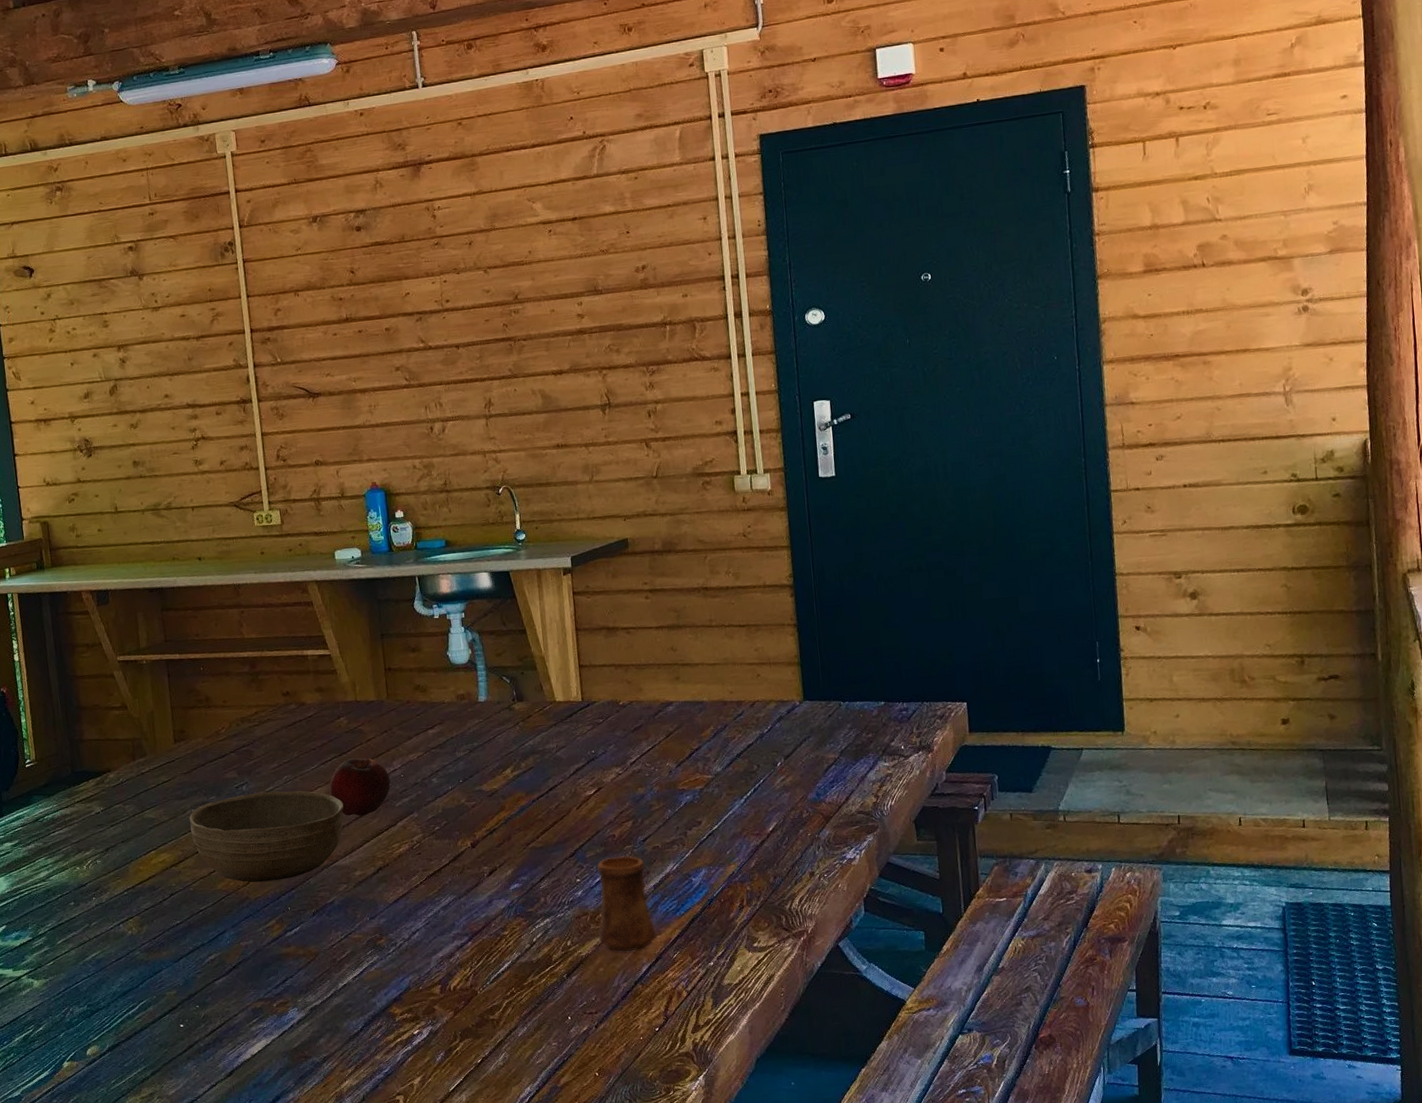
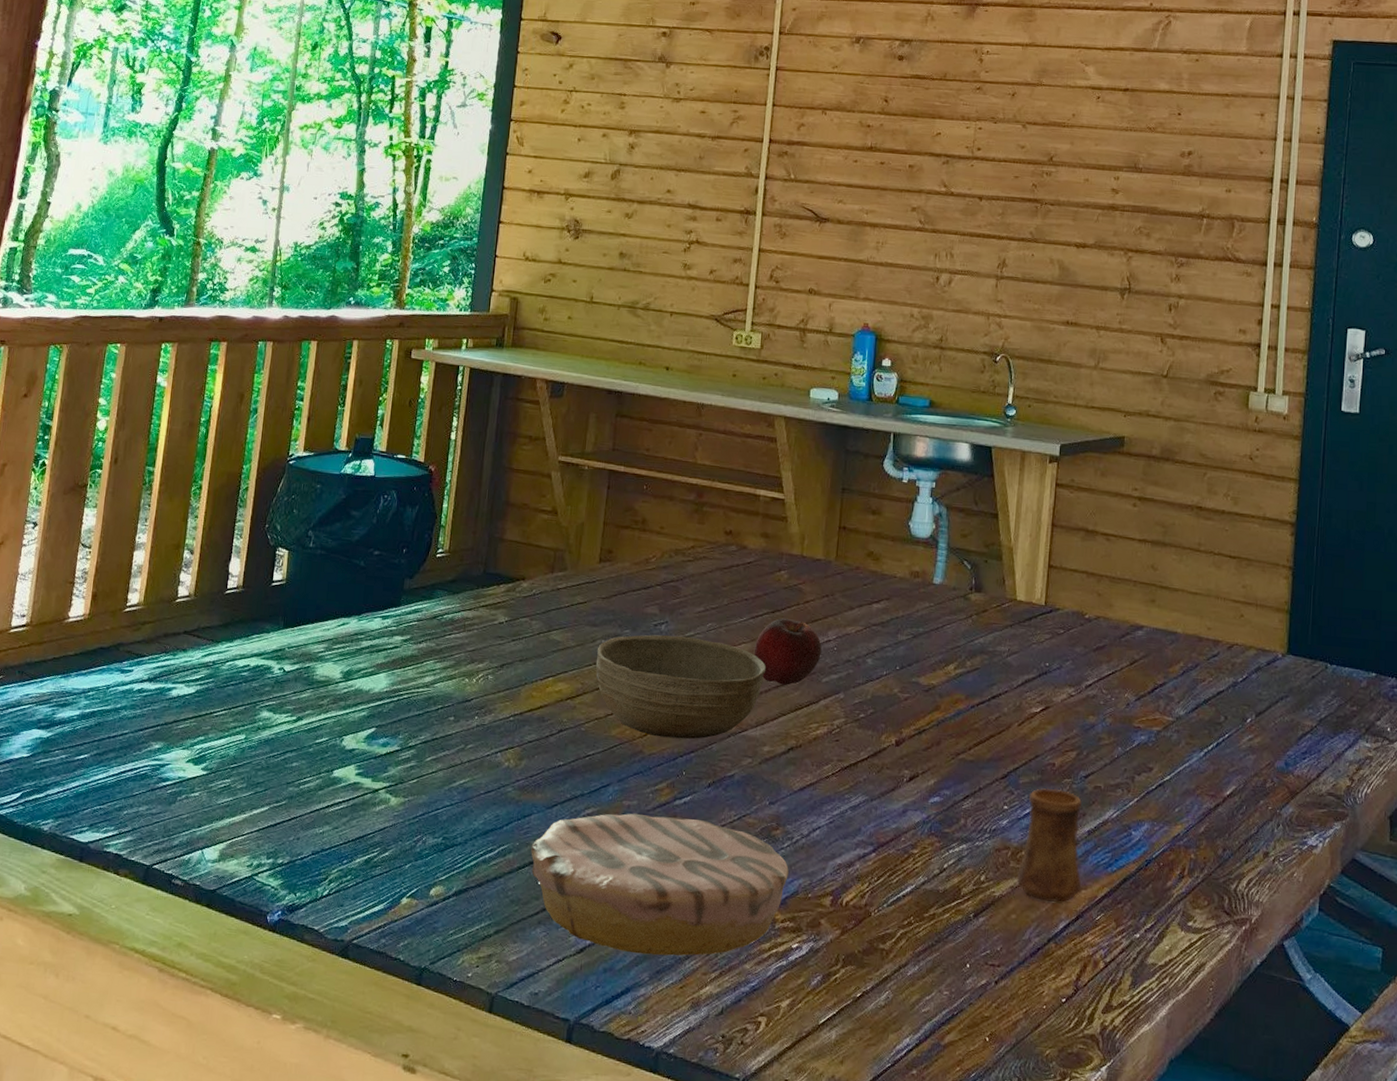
plate: none [167,944,399,1067] -> present [531,813,789,956]

